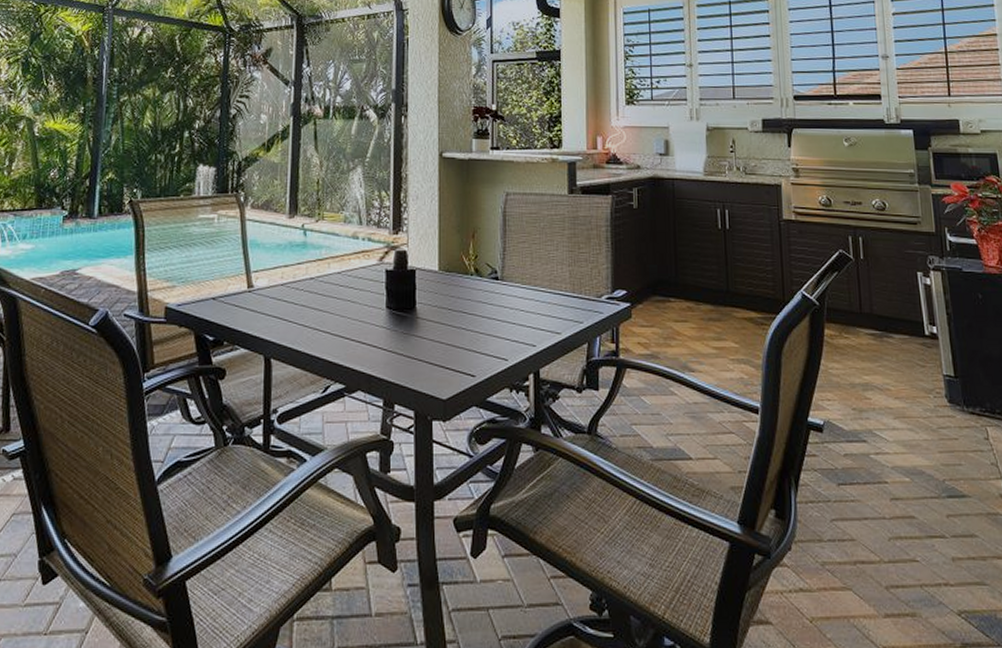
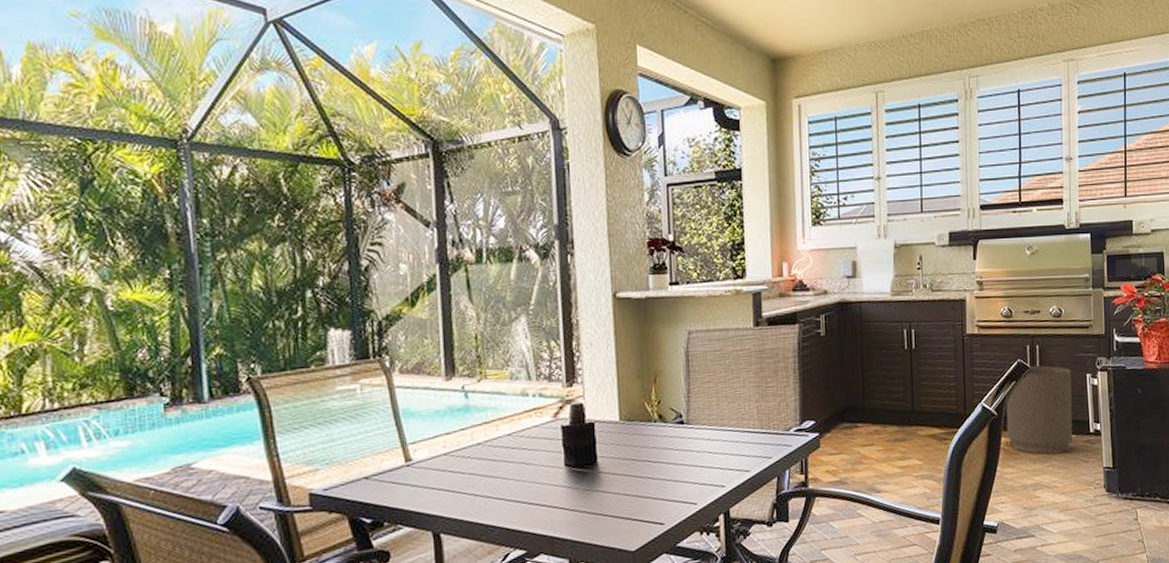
trash can: none [826,257,905,353] -> present [1005,365,1072,455]

